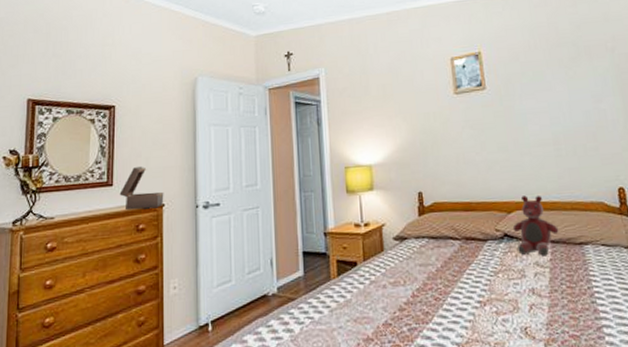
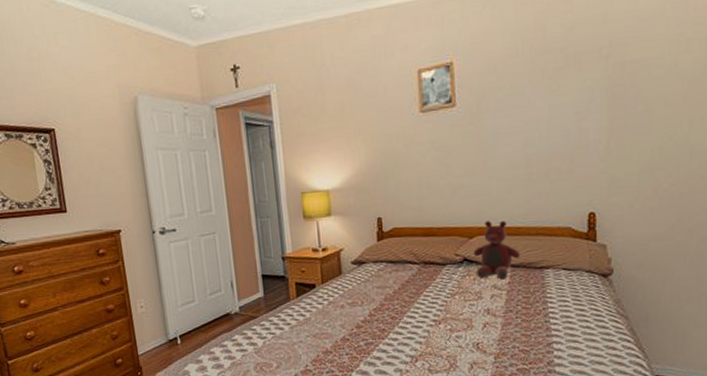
jewelry box: present [119,167,164,211] -> none [74,193,120,236]

